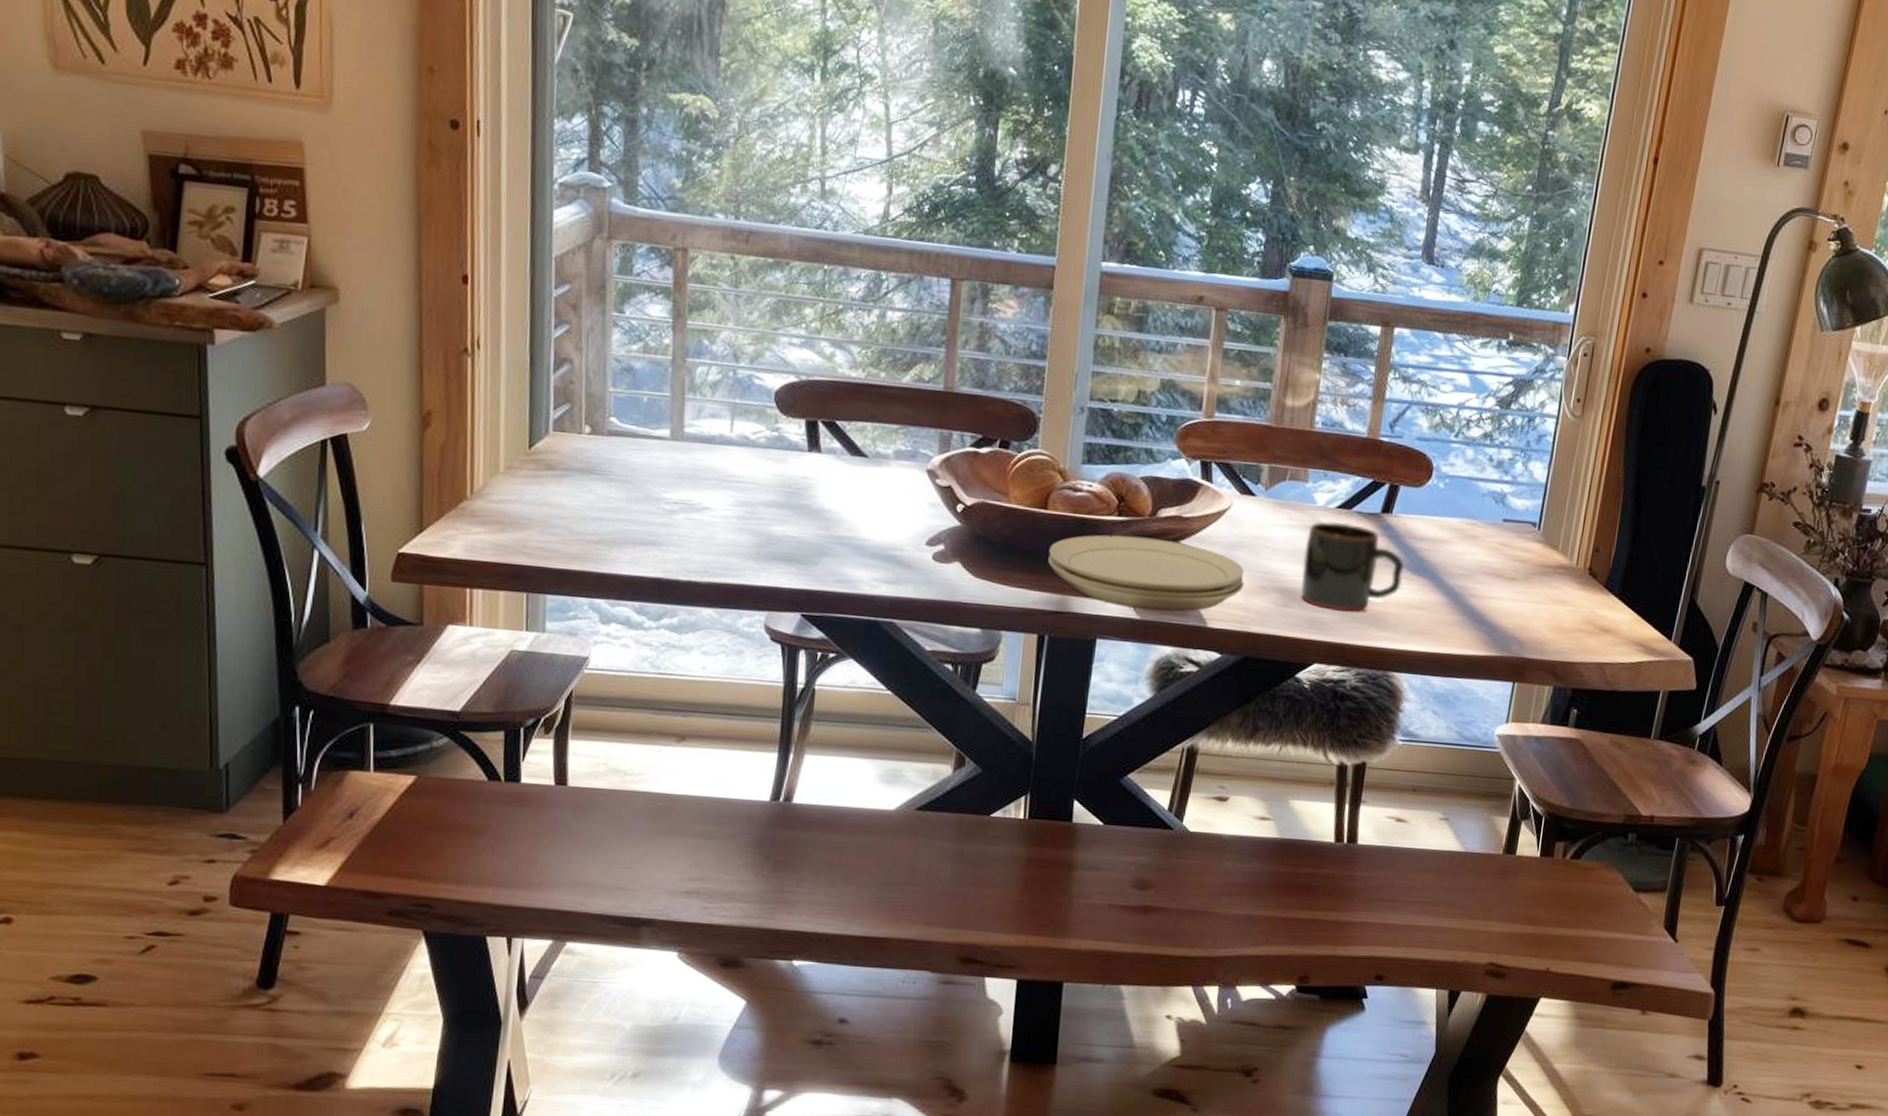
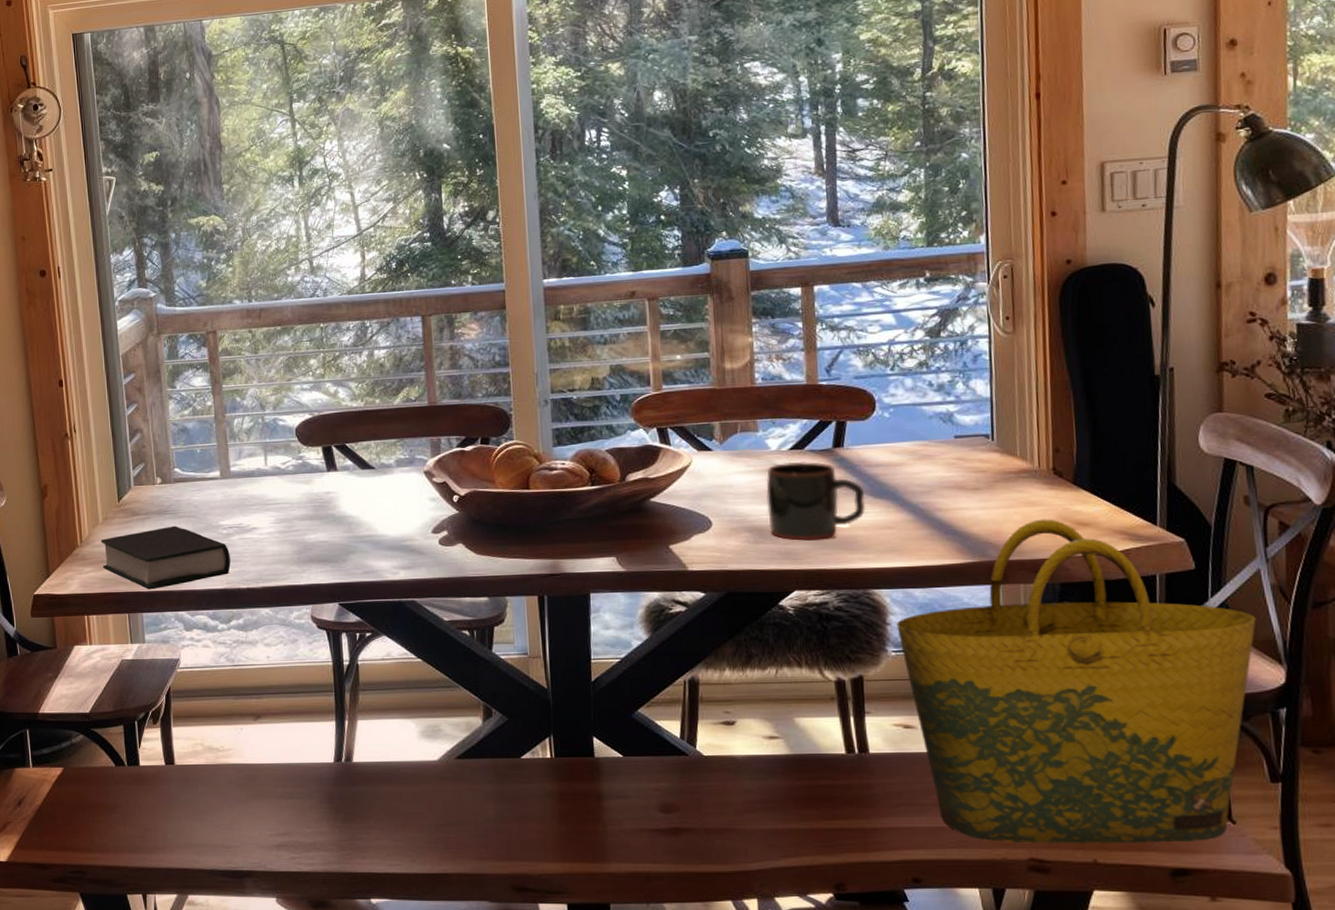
book: none [499,490,671,567] -> present [101,526,231,590]
plate: present [1048,535,1244,612] -> none [536,500,715,563]
tote bag: none [1408,619,1738,957] -> present [897,519,1256,844]

